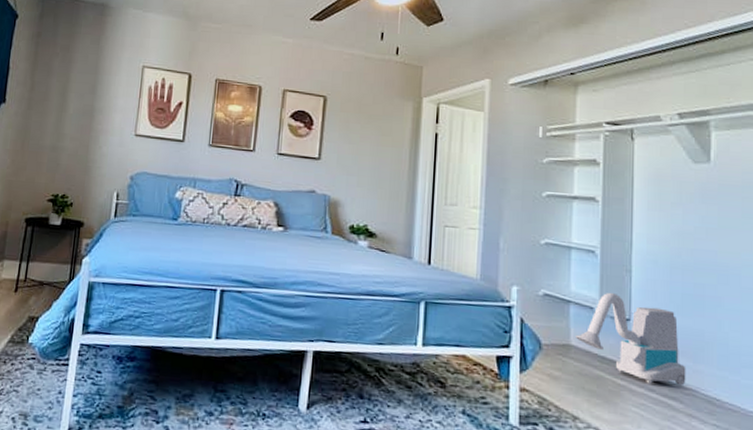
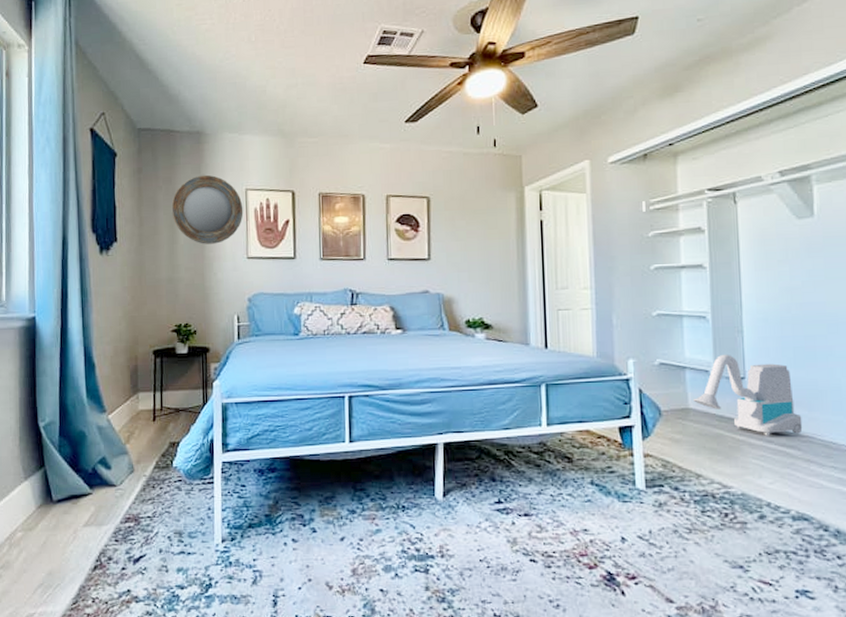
home mirror: none [64,47,138,117] -> present [171,175,244,244]

